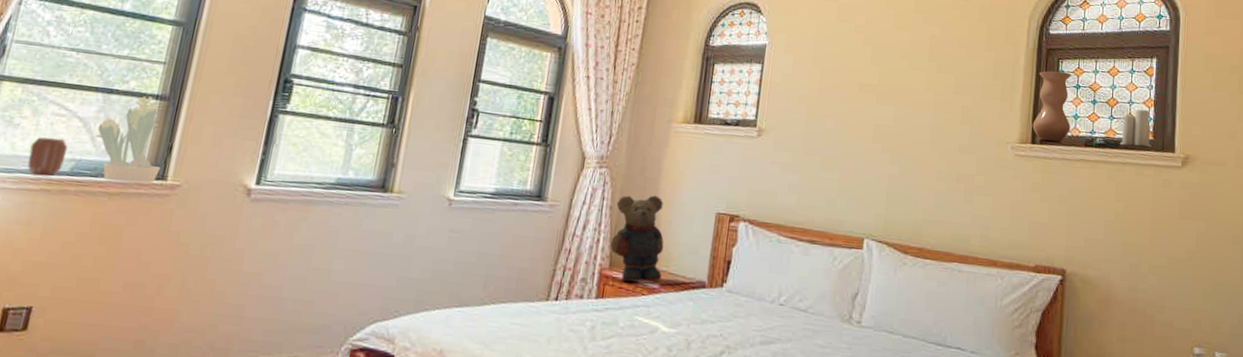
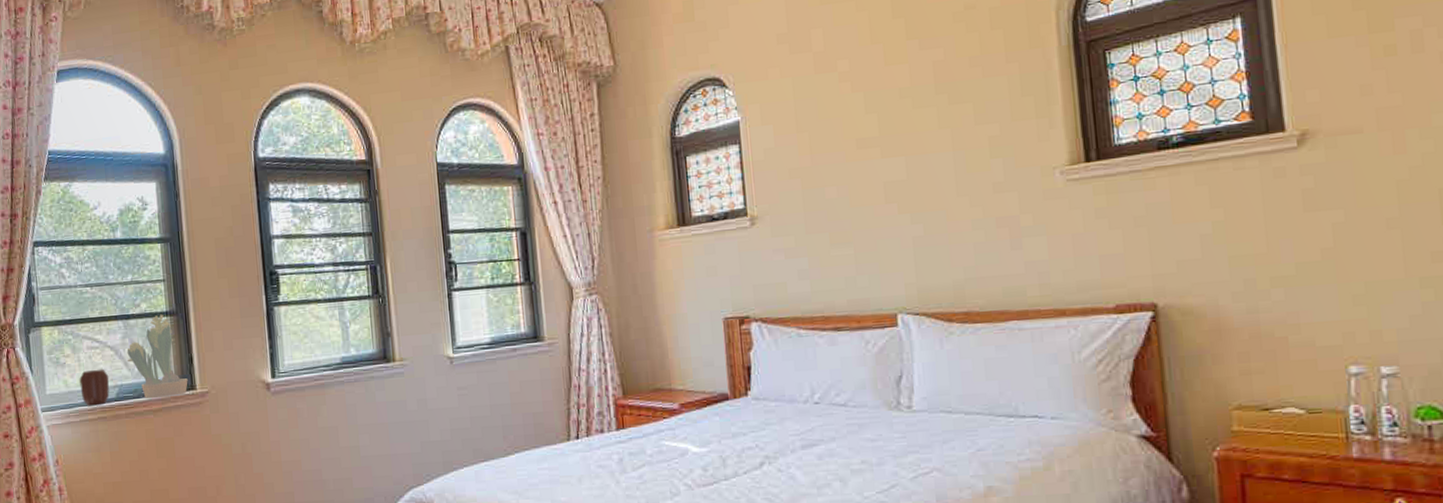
teddy bear: present [610,195,664,282] -> none [615,312,680,408]
vase: present [1032,70,1072,144] -> none [1080,64,1135,157]
candle: present [1119,108,1151,148] -> none [1205,85,1251,139]

